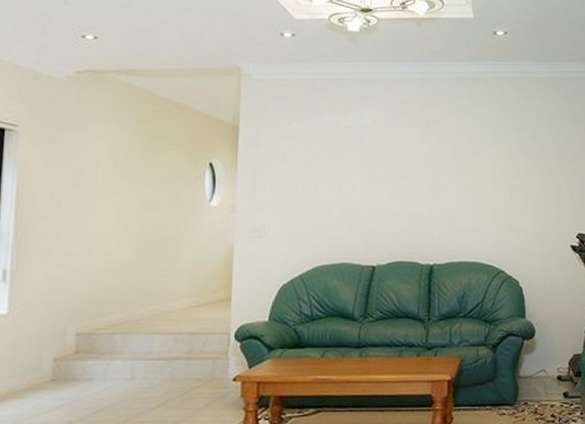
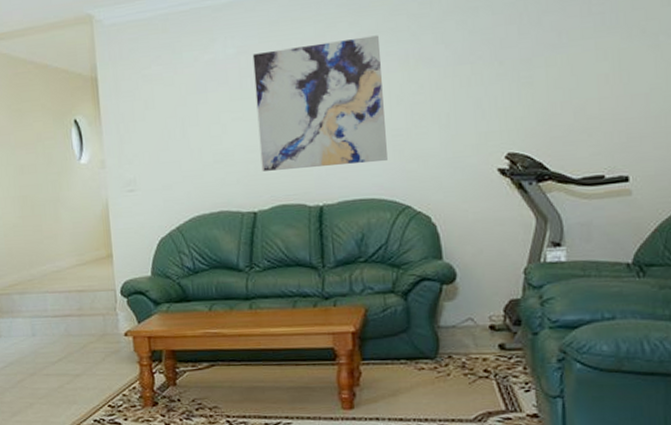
wall art: none [383,125,489,231] -> present [252,35,388,171]

